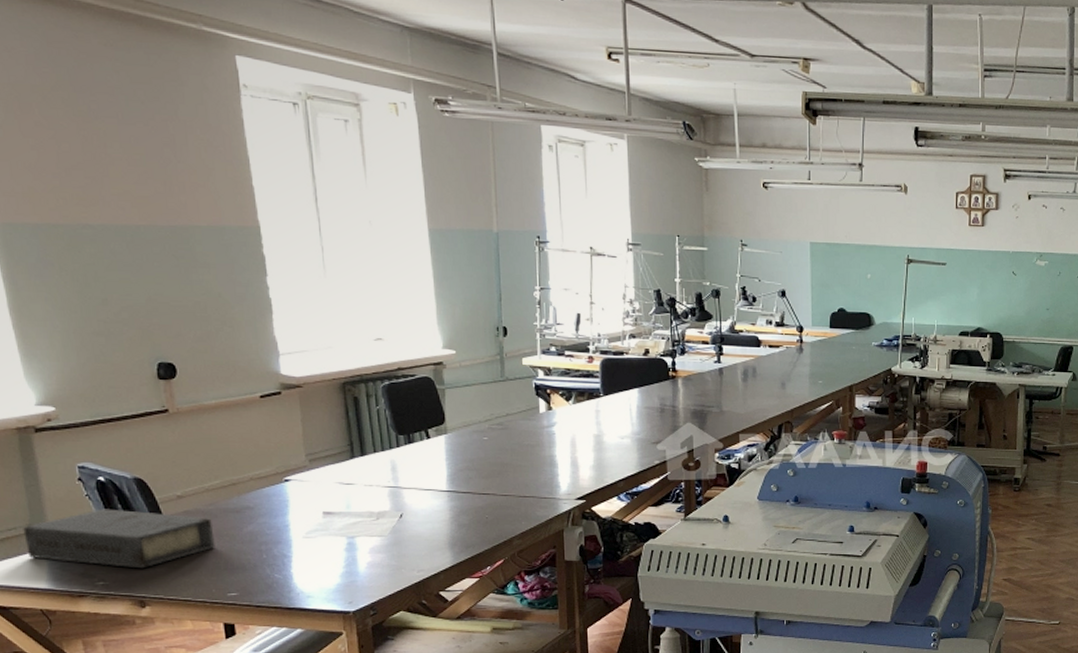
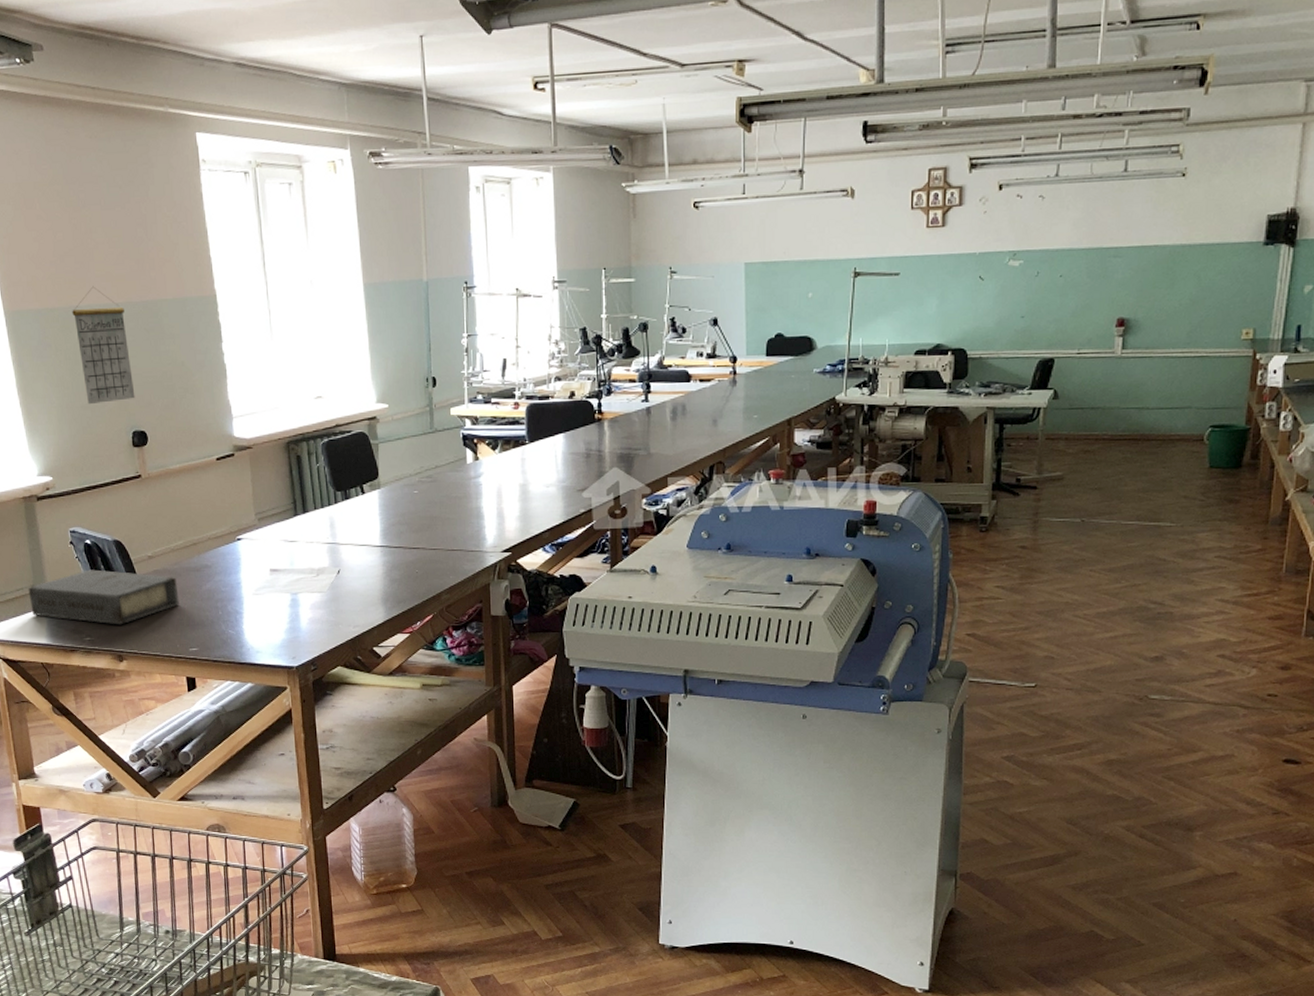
calendar: none [81,204,161,332] -> present [72,286,135,405]

